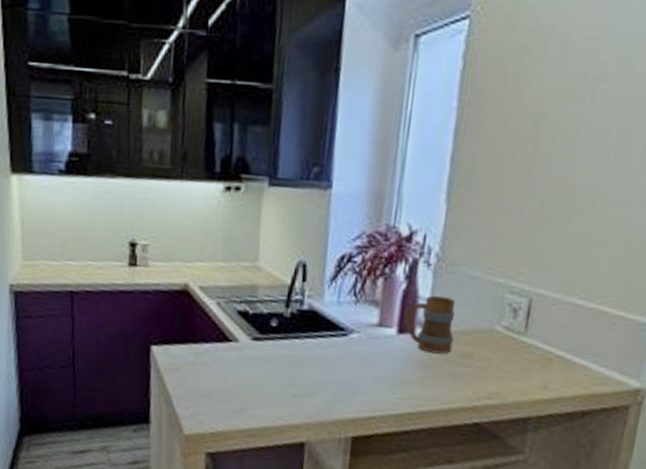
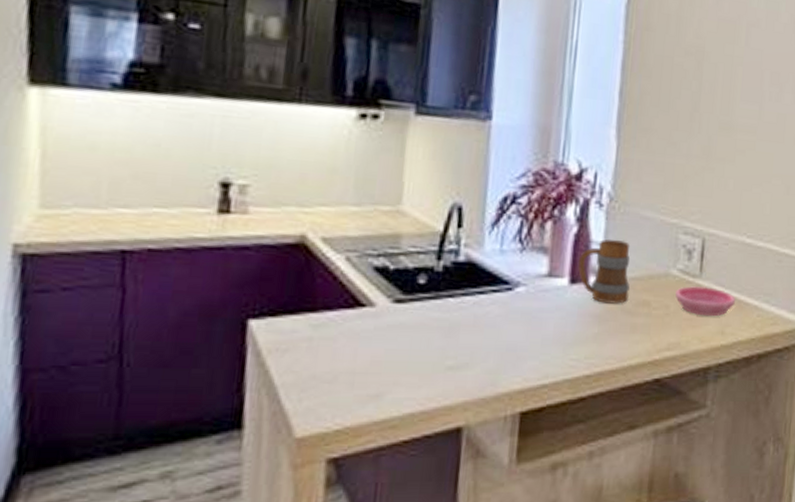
saucer: none [498,342,561,372] -> present [675,286,735,317]

